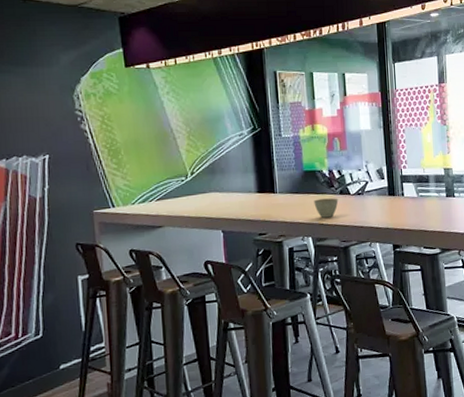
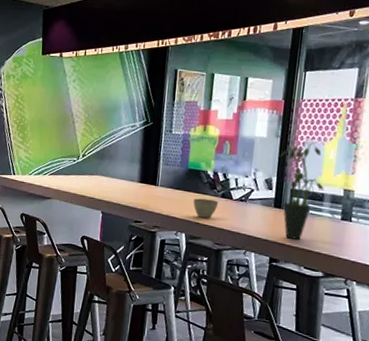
potted plant: none [385,128,428,223] -> present [279,141,324,240]

